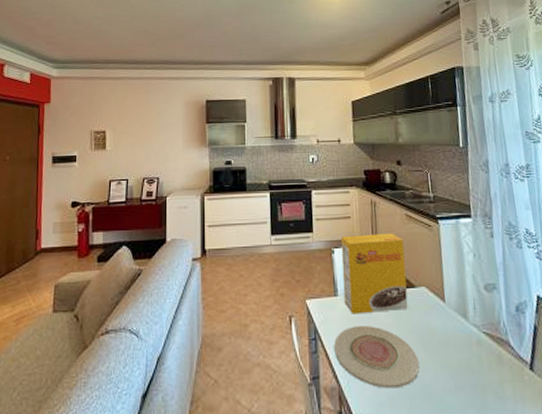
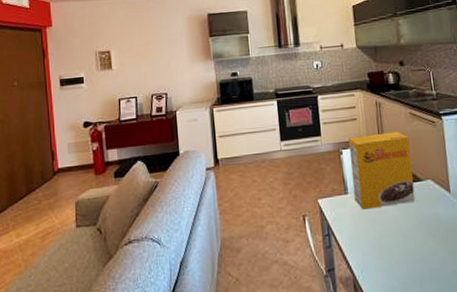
plate: present [334,326,420,389] -> none [347,219,428,275]

